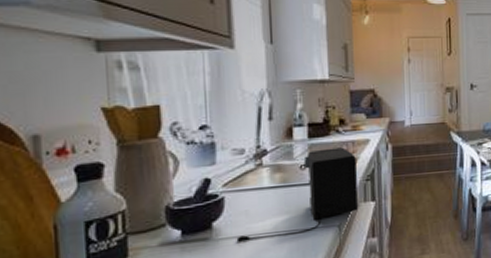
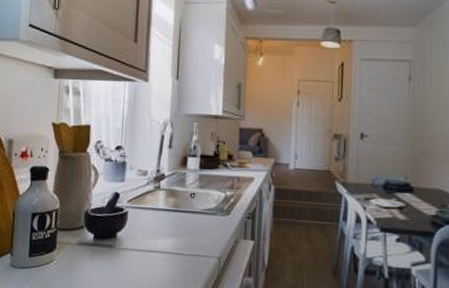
coffee maker: present [236,147,358,242] -> none [133,181,241,258]

